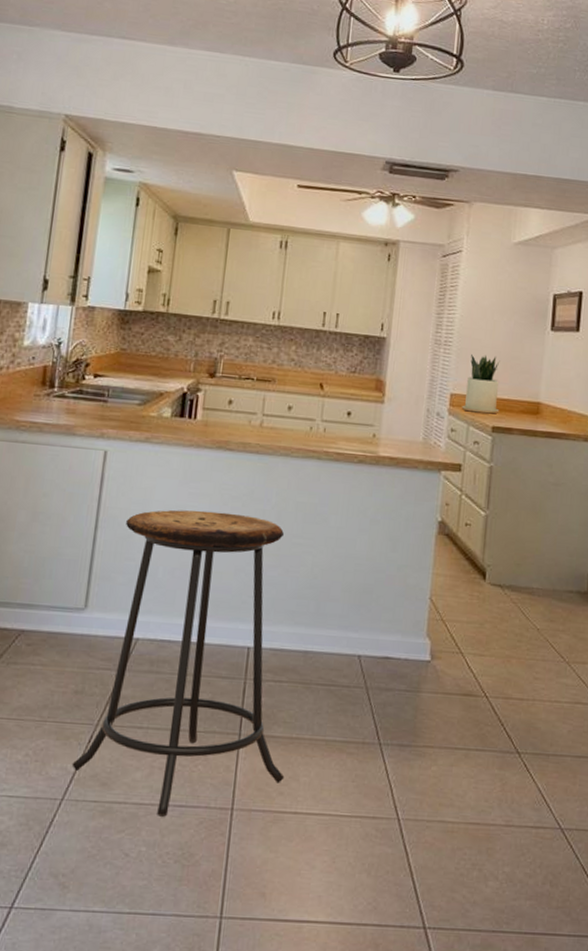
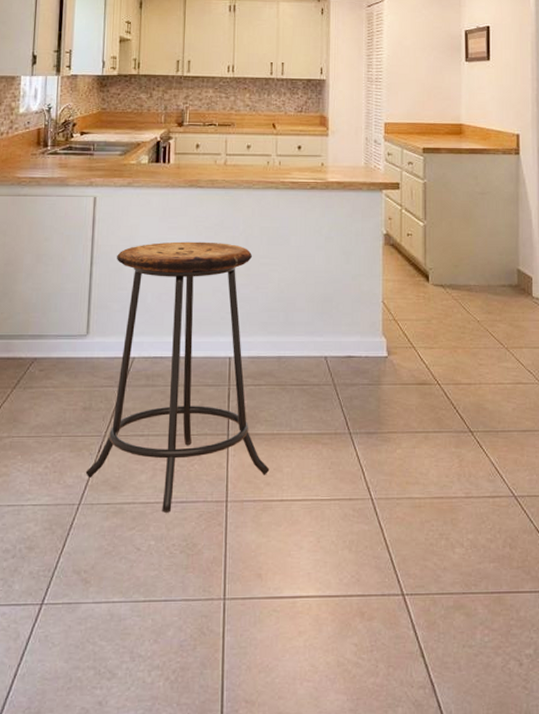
planter: present [461,355,500,414] -> none [395,87,428,137]

